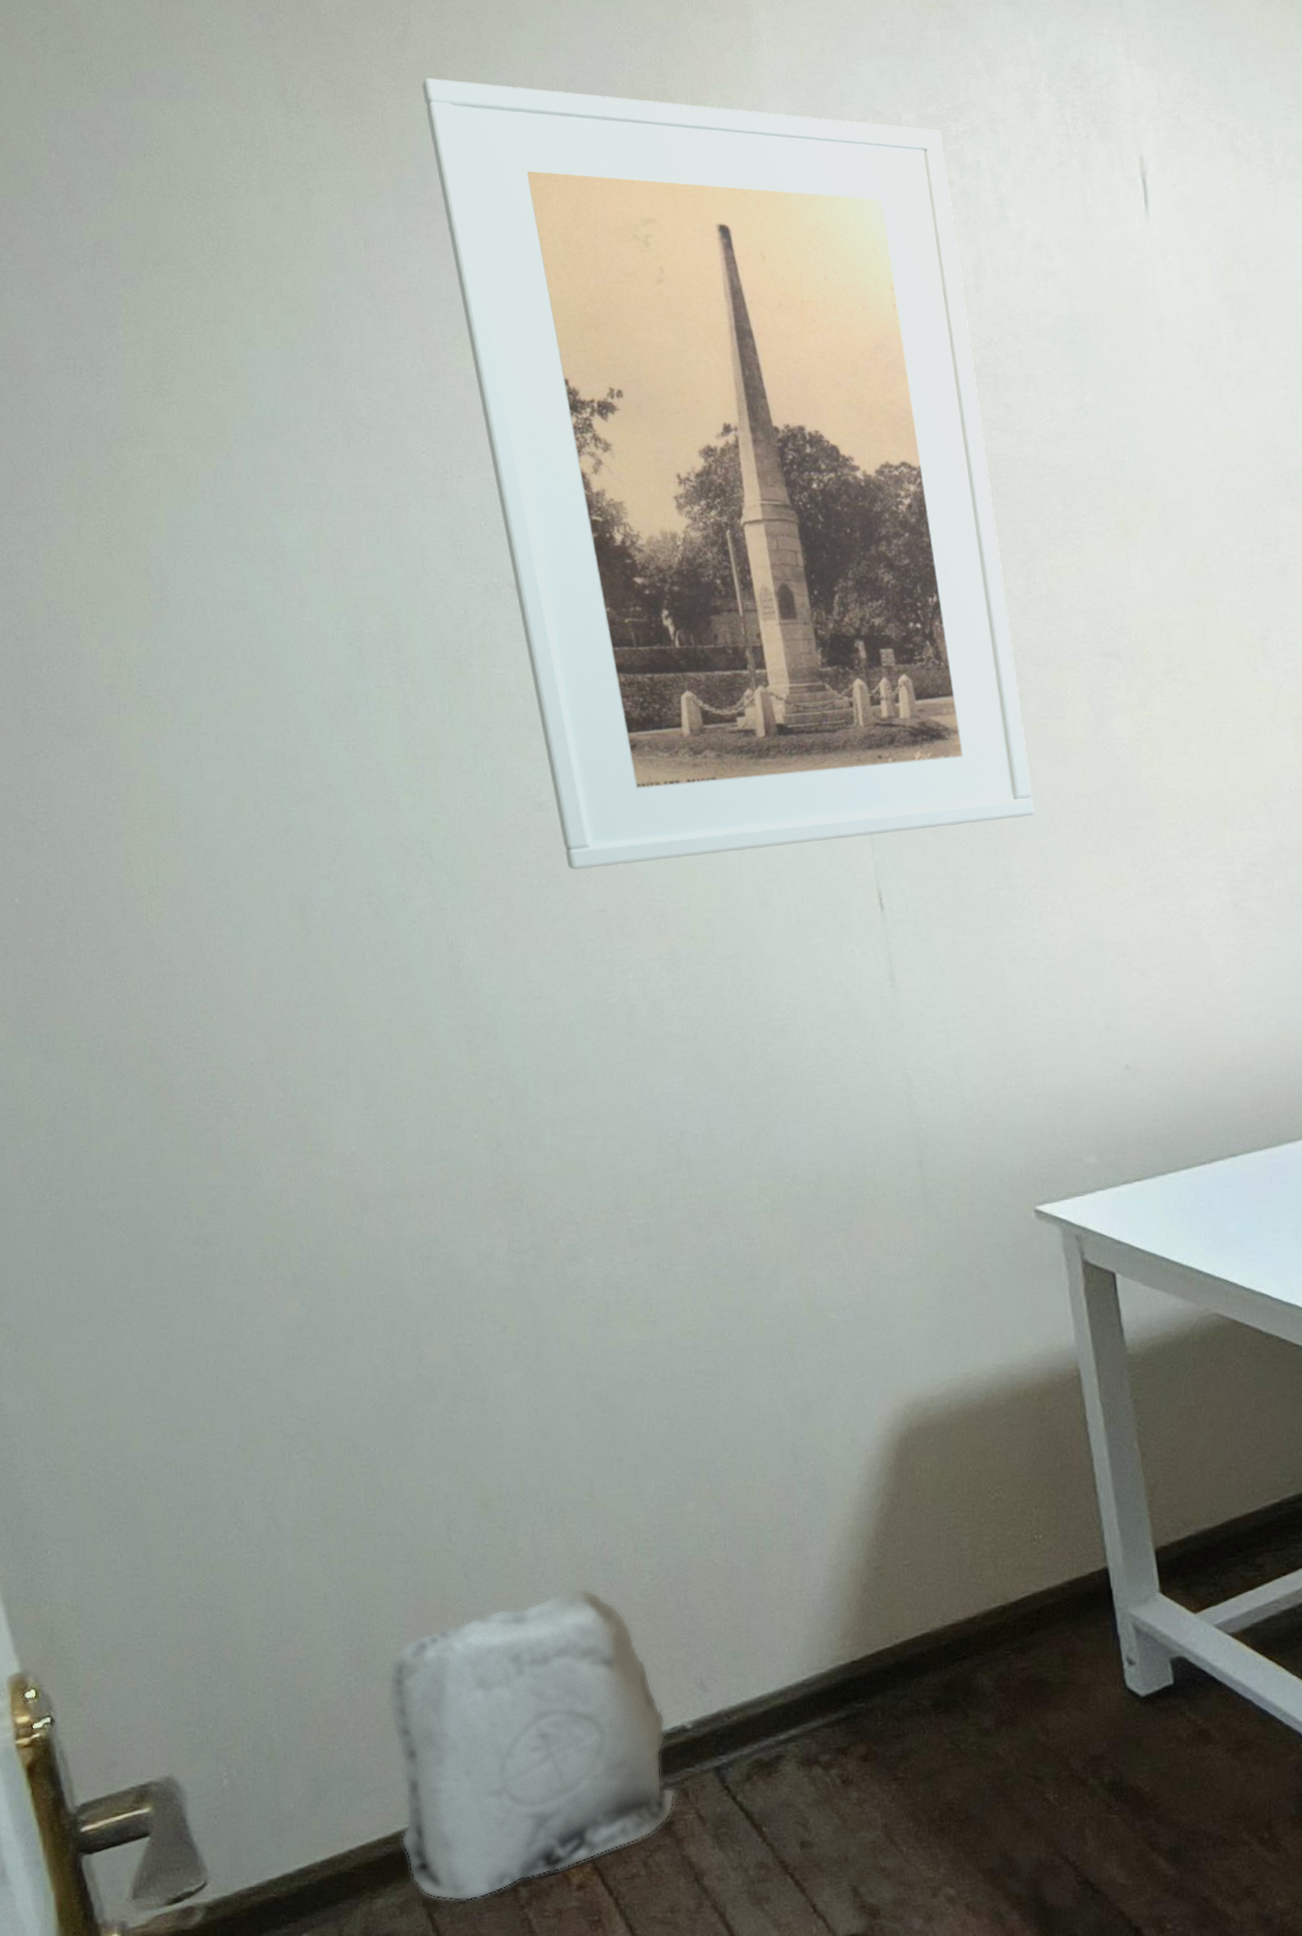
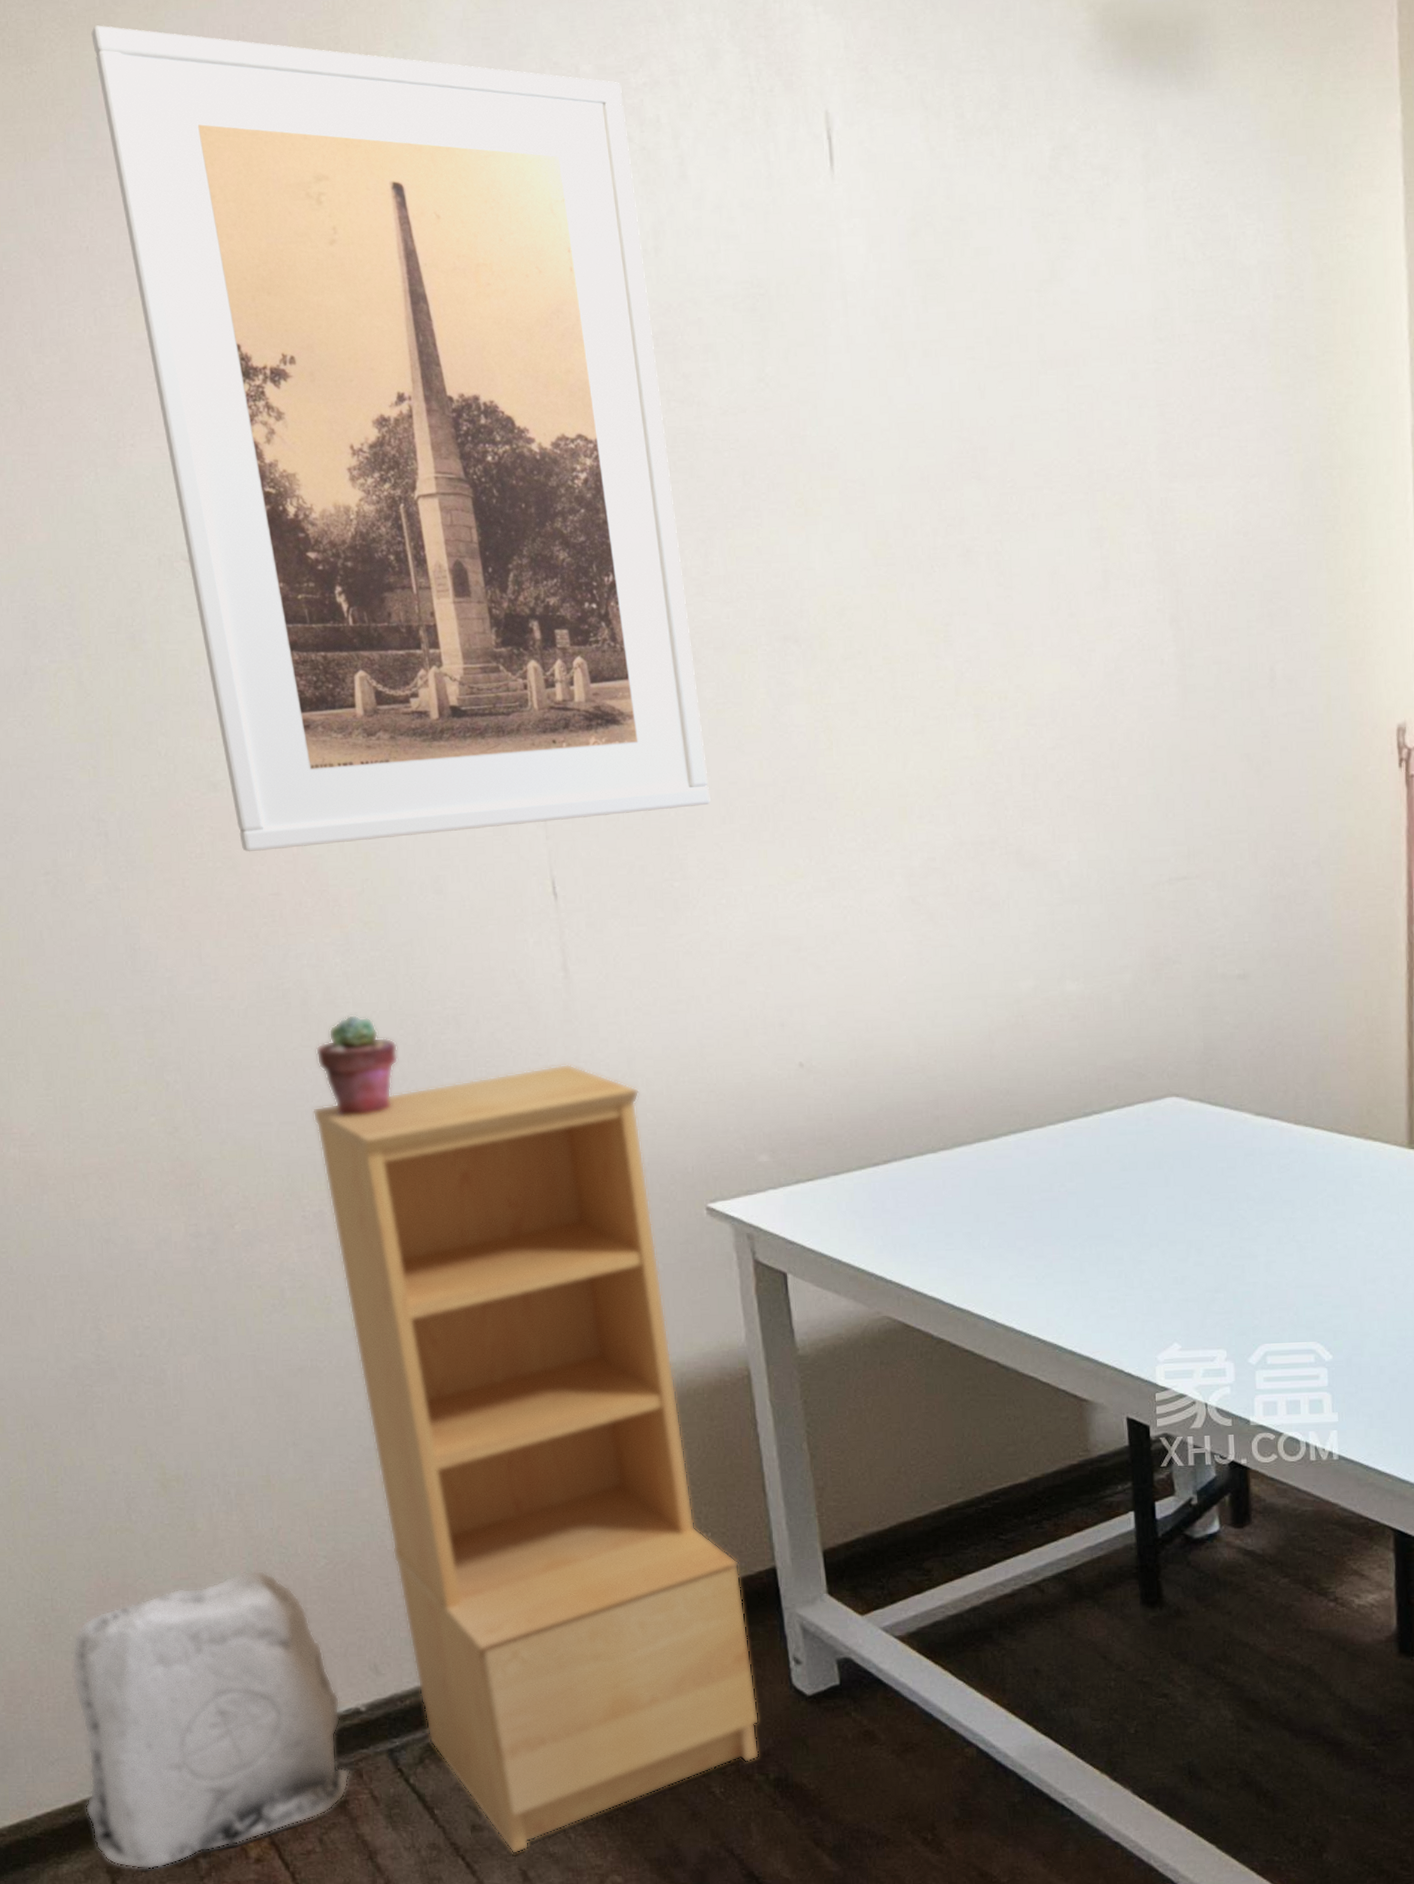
bookshelf: none [638,1071,1094,1869] -> present [313,1064,760,1853]
potted succulent: none [641,1027,725,1128] -> present [315,1014,399,1116]

